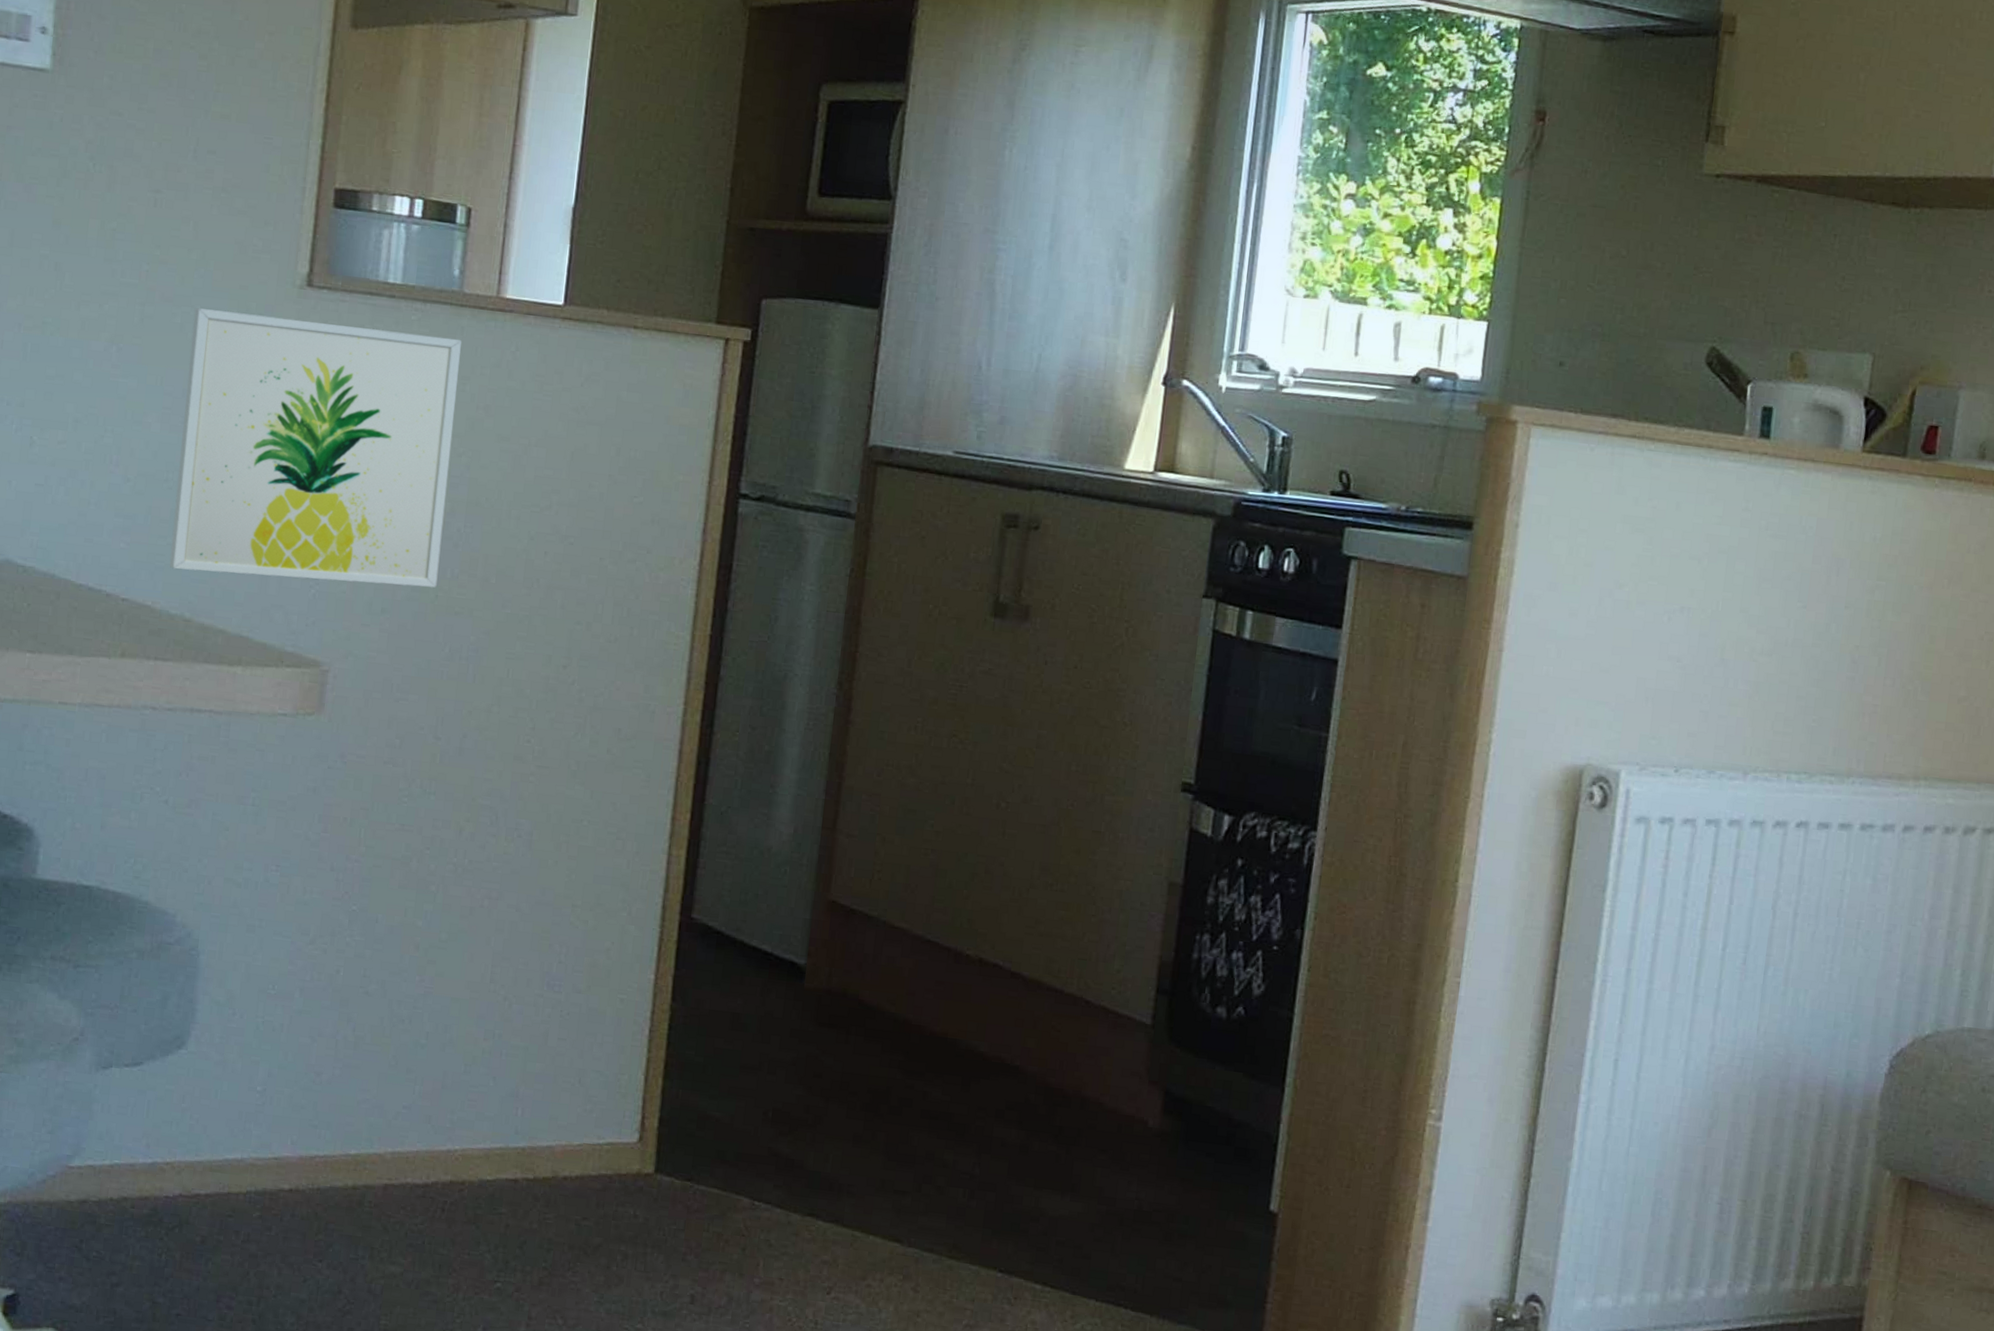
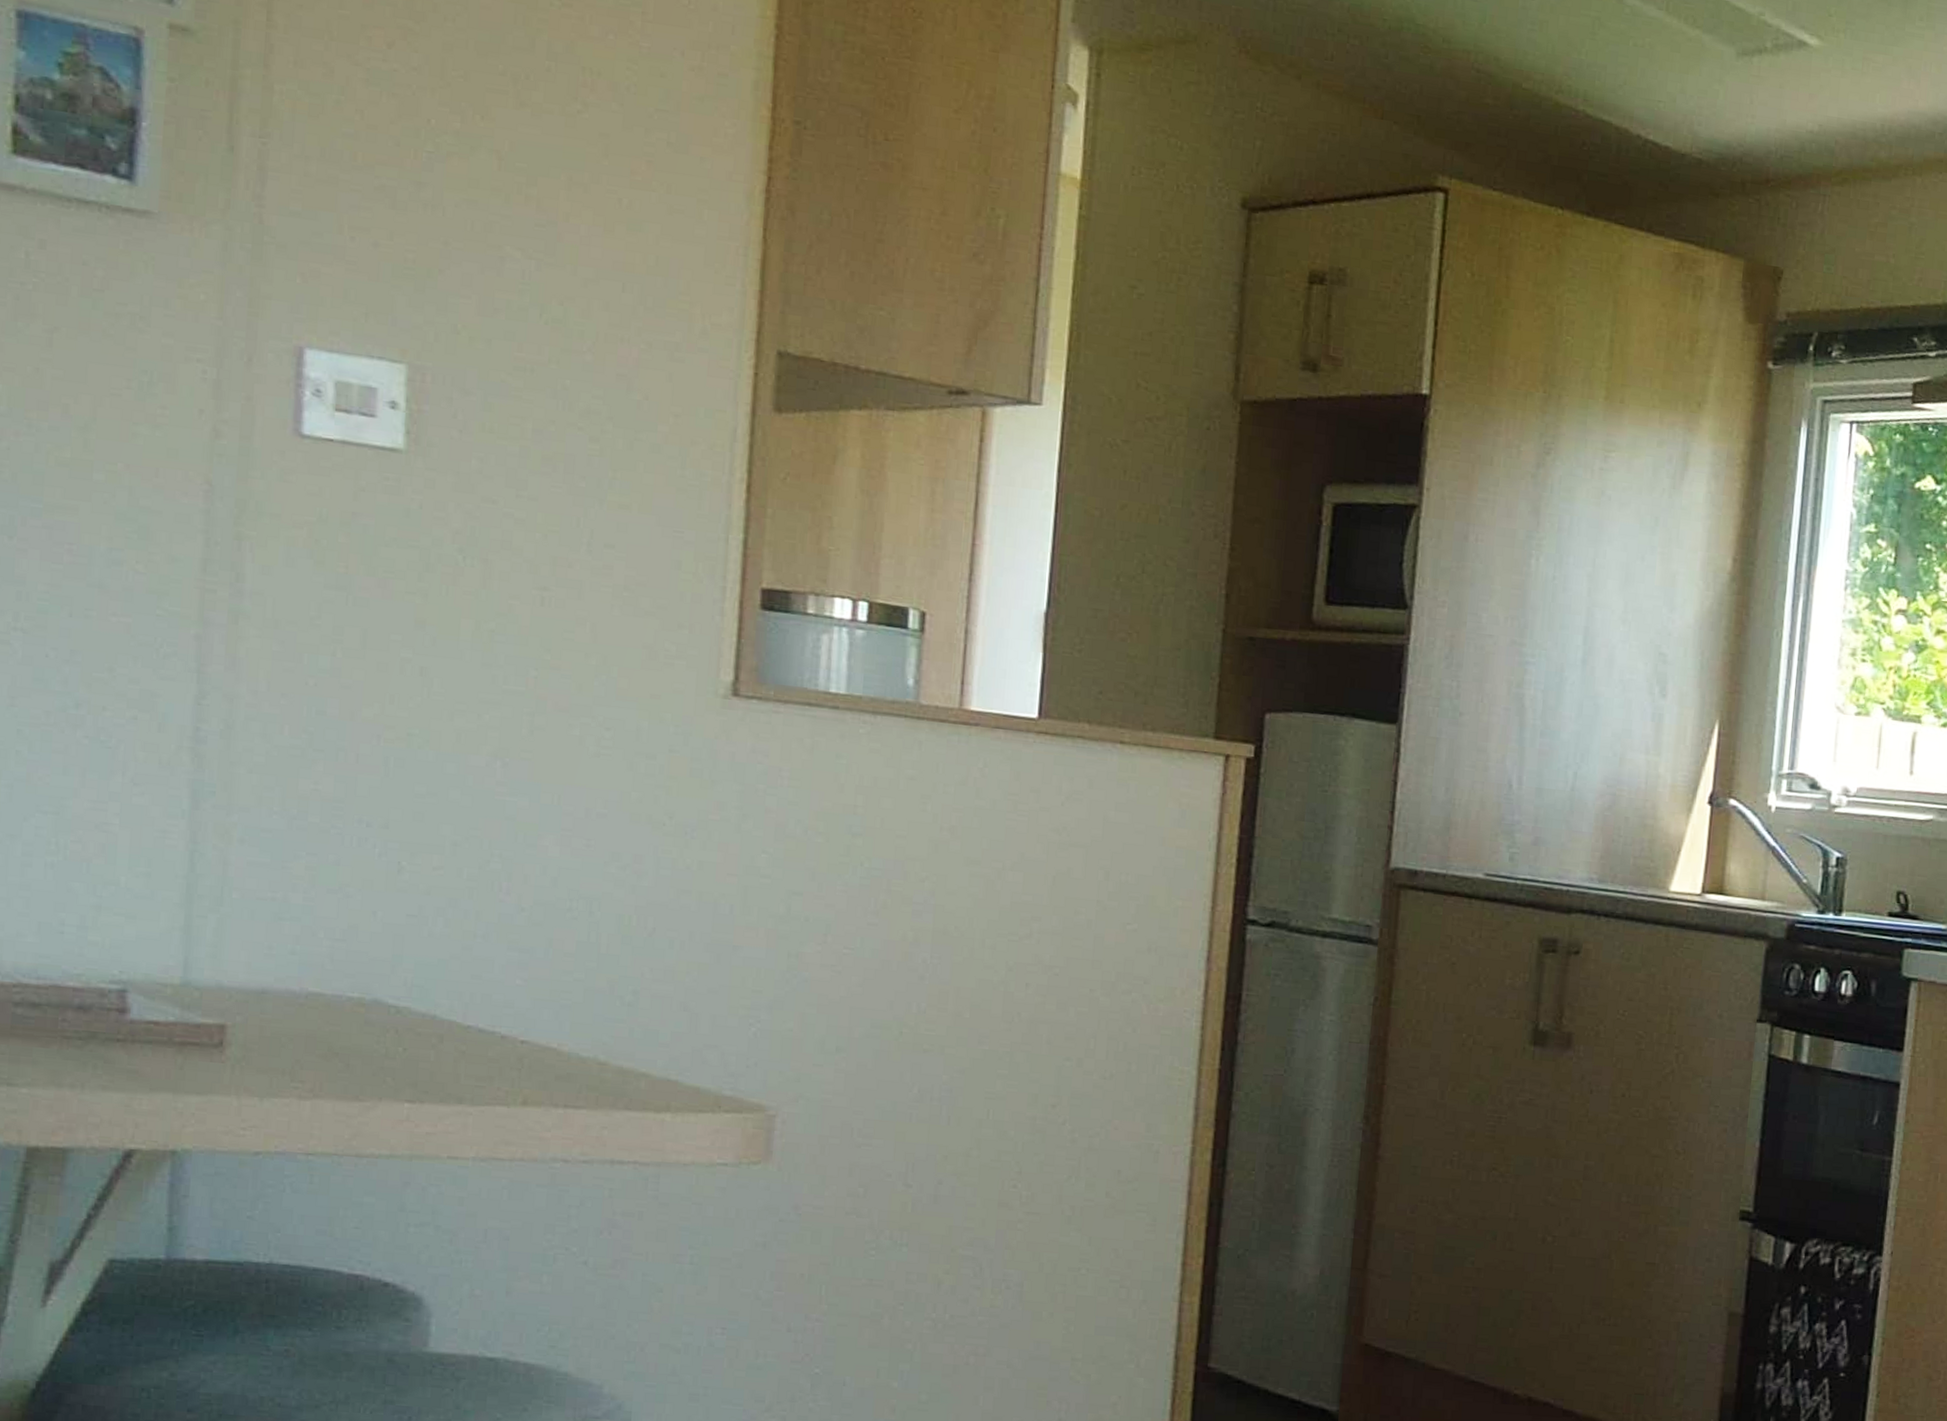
wall art: present [169,308,462,588] -> none [577,719,920,1024]

